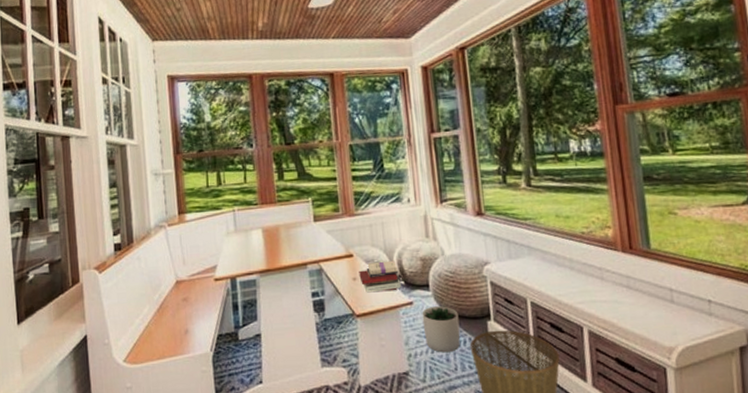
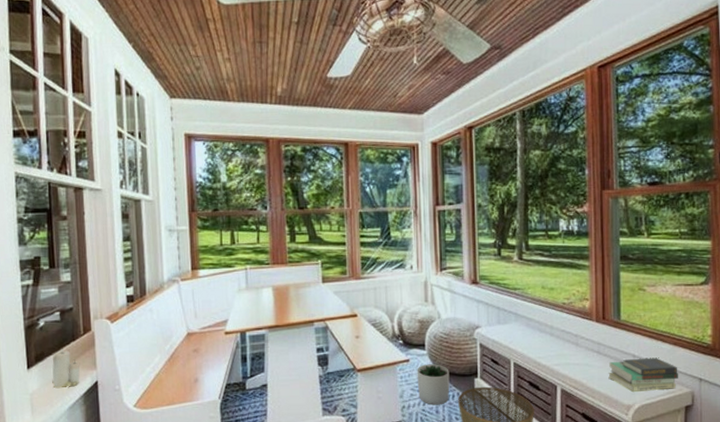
candle: none [41,302,69,344] -> present [52,349,80,389]
books: present [359,260,401,293] -> none [362,321,400,350]
books: none [642,290,728,333] -> present [608,357,679,393]

